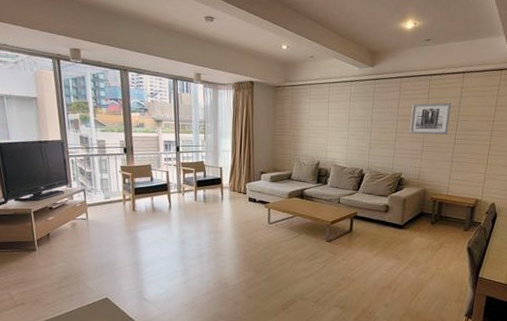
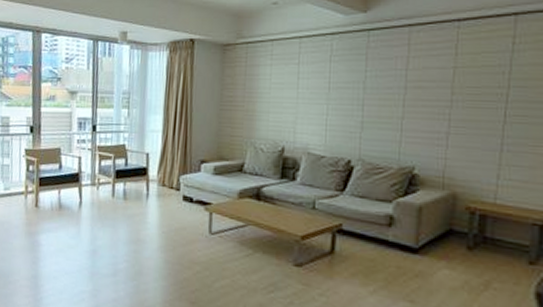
wall art: present [410,102,452,135] -> none [427,60,497,109]

